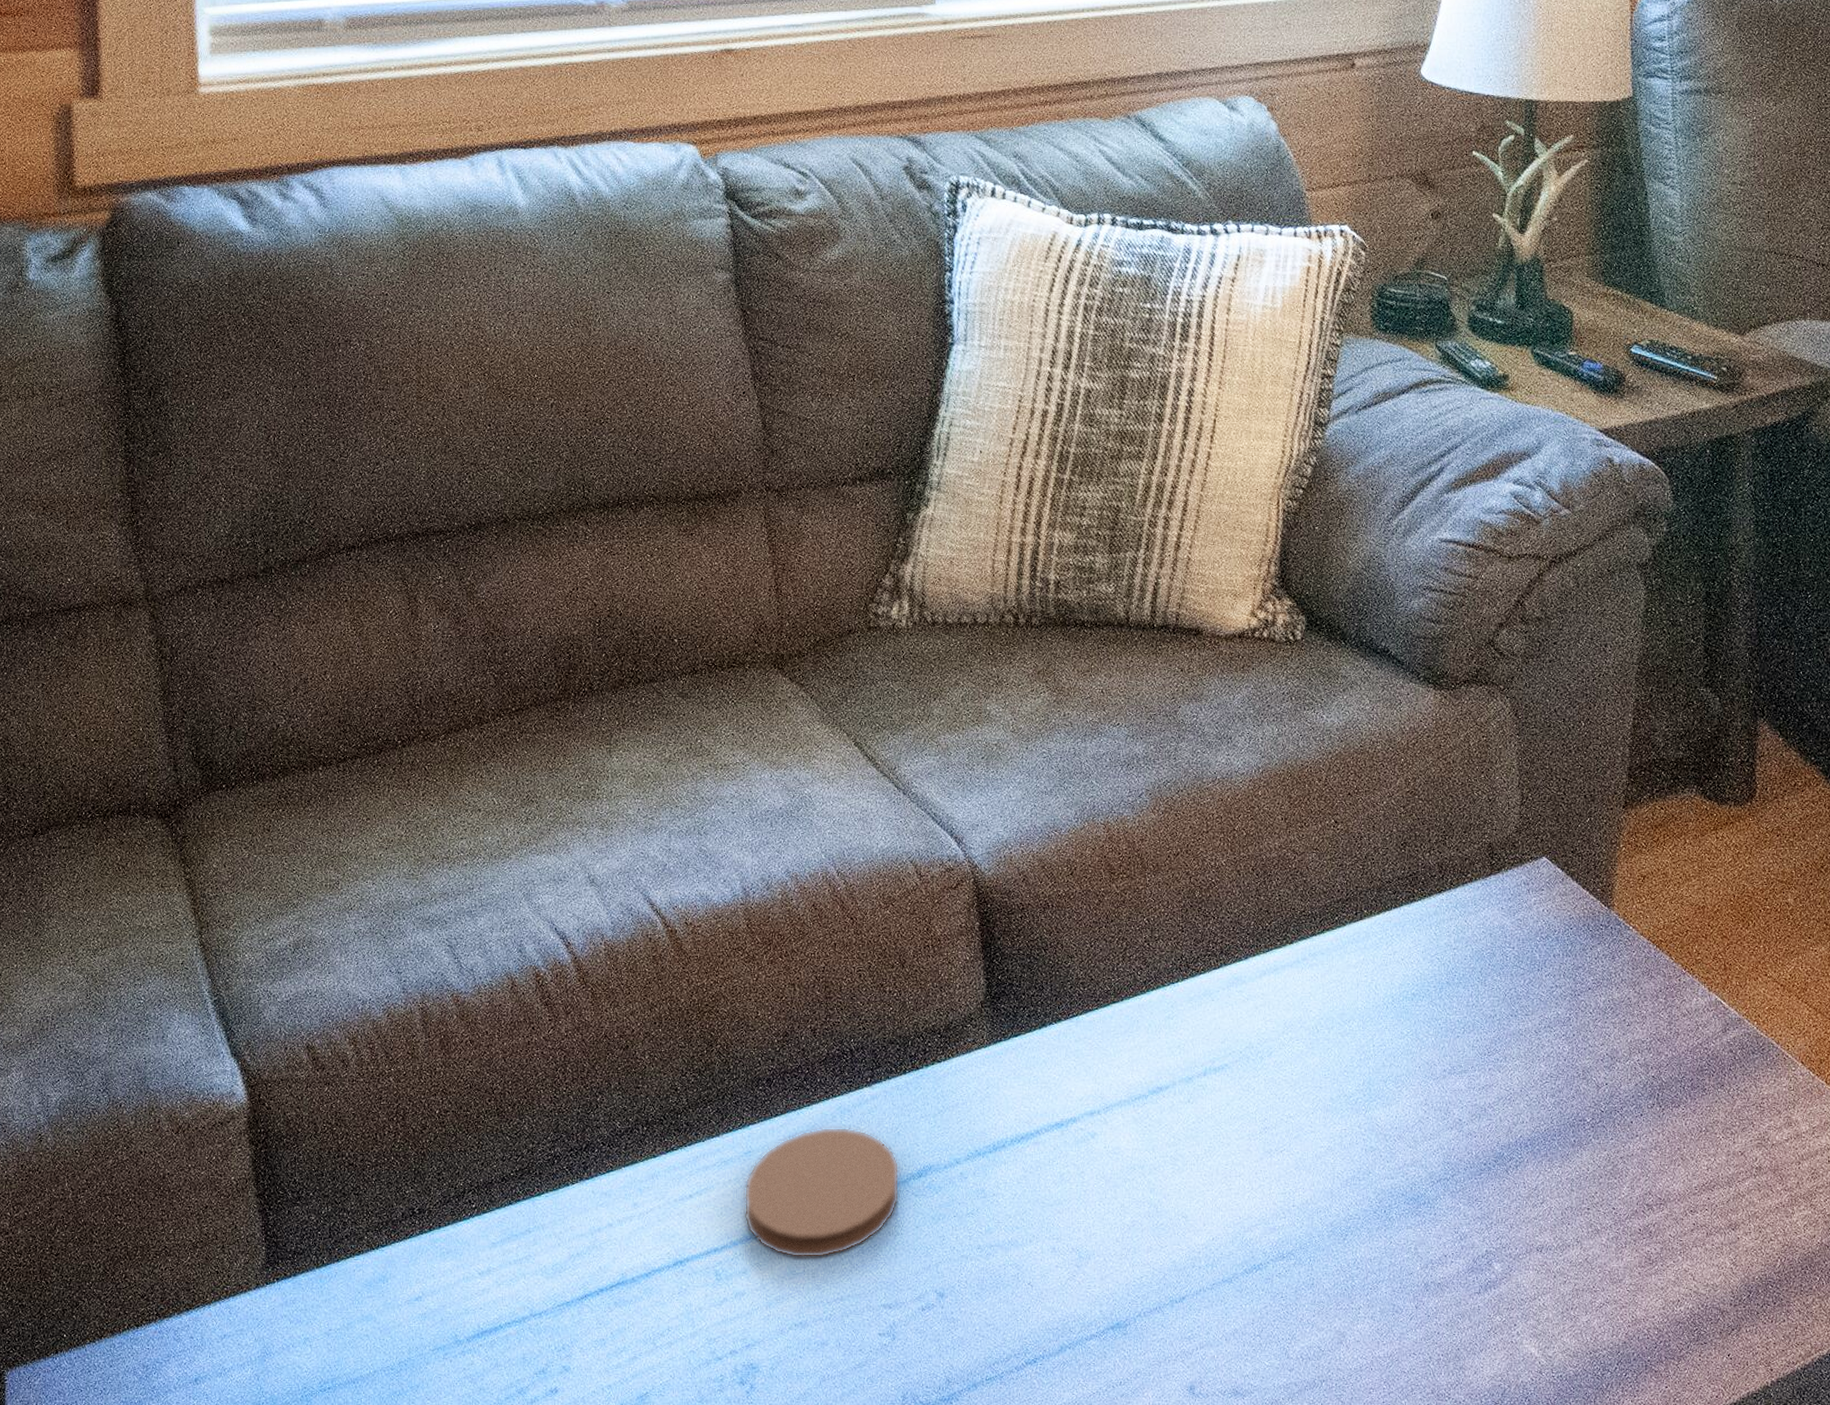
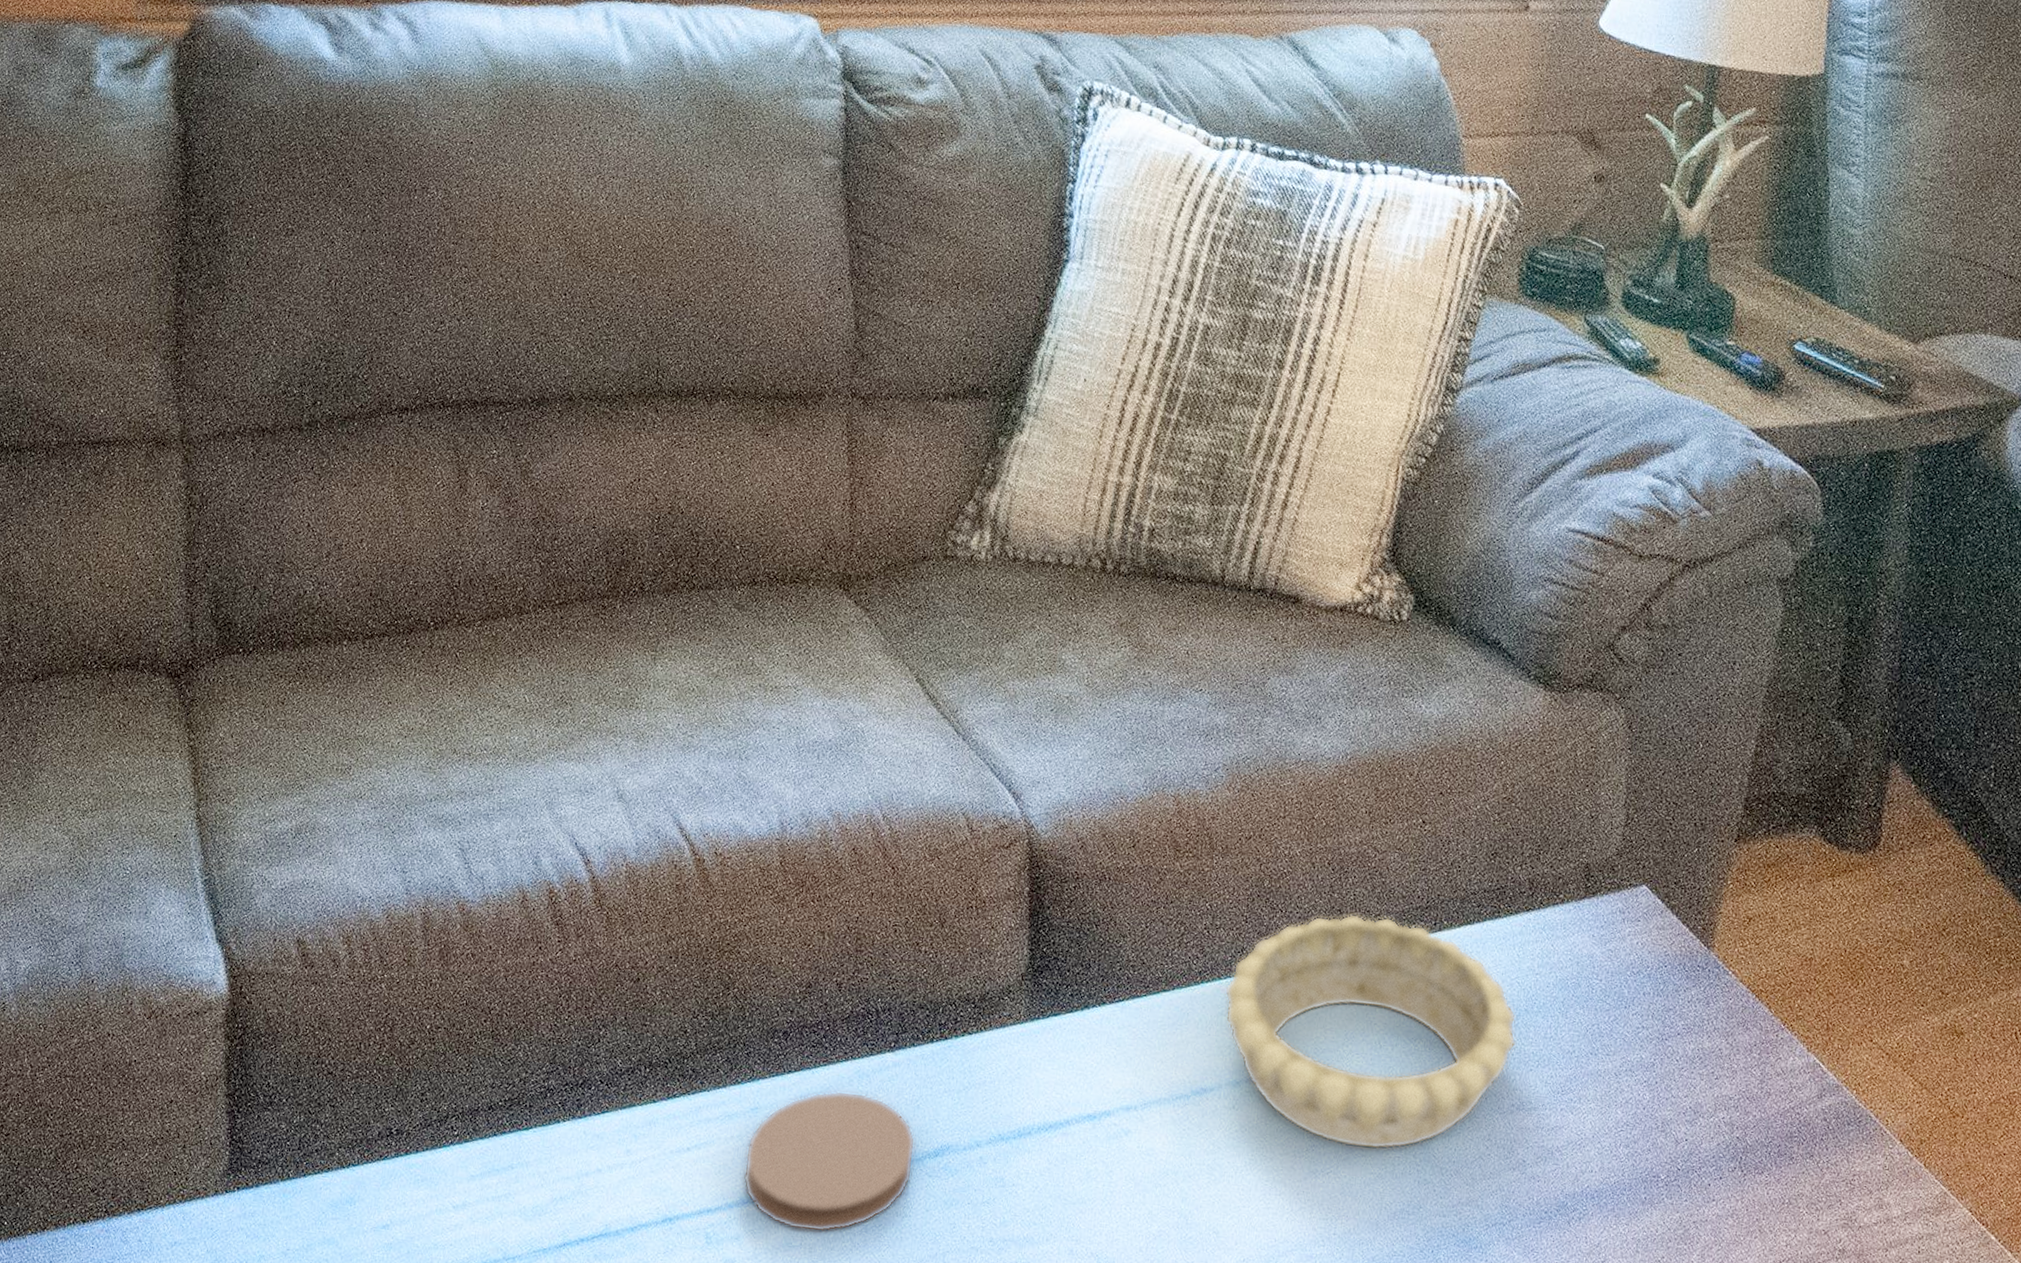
decorative bowl: none [1169,912,1442,1125] -> present [1224,913,1517,1150]

